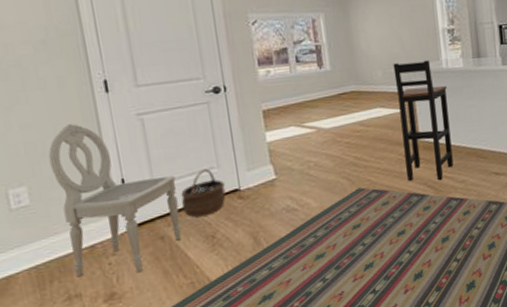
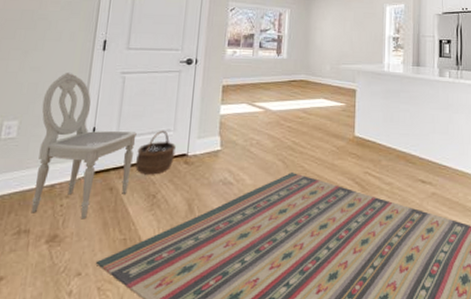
bar stool: present [393,60,454,182] -> none [338,60,386,179]

